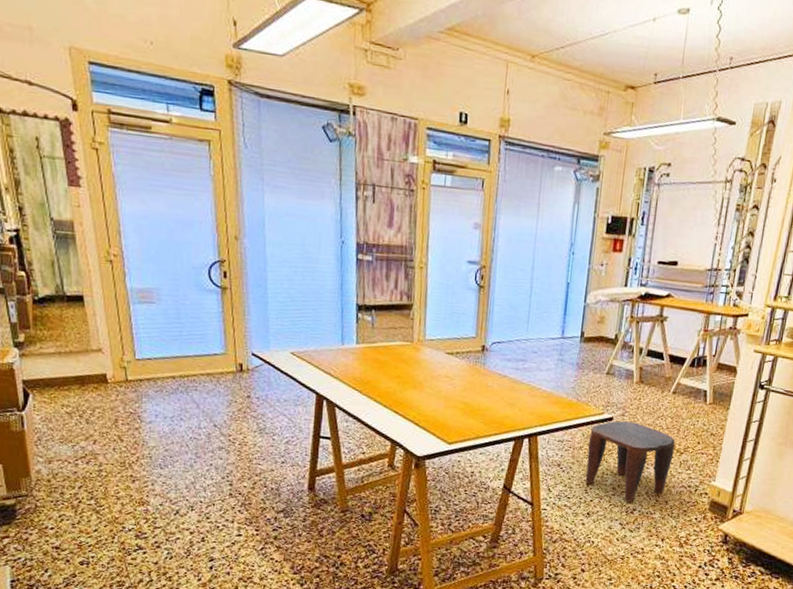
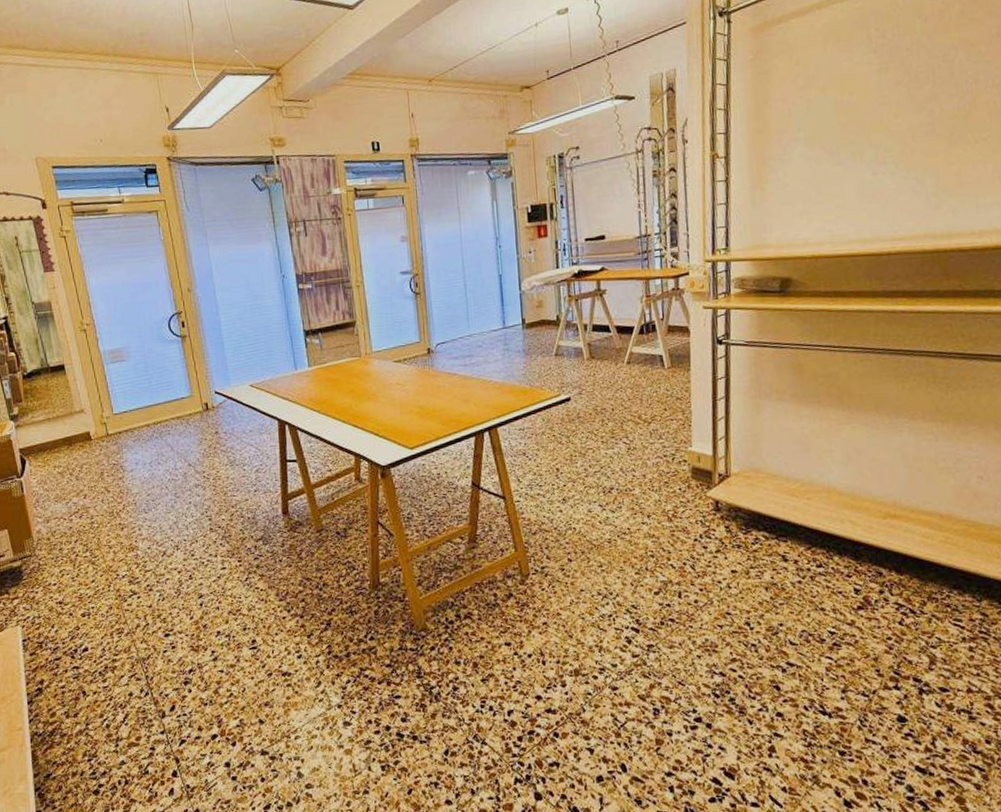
stool: present [585,420,675,503] -> none [550,398,642,483]

